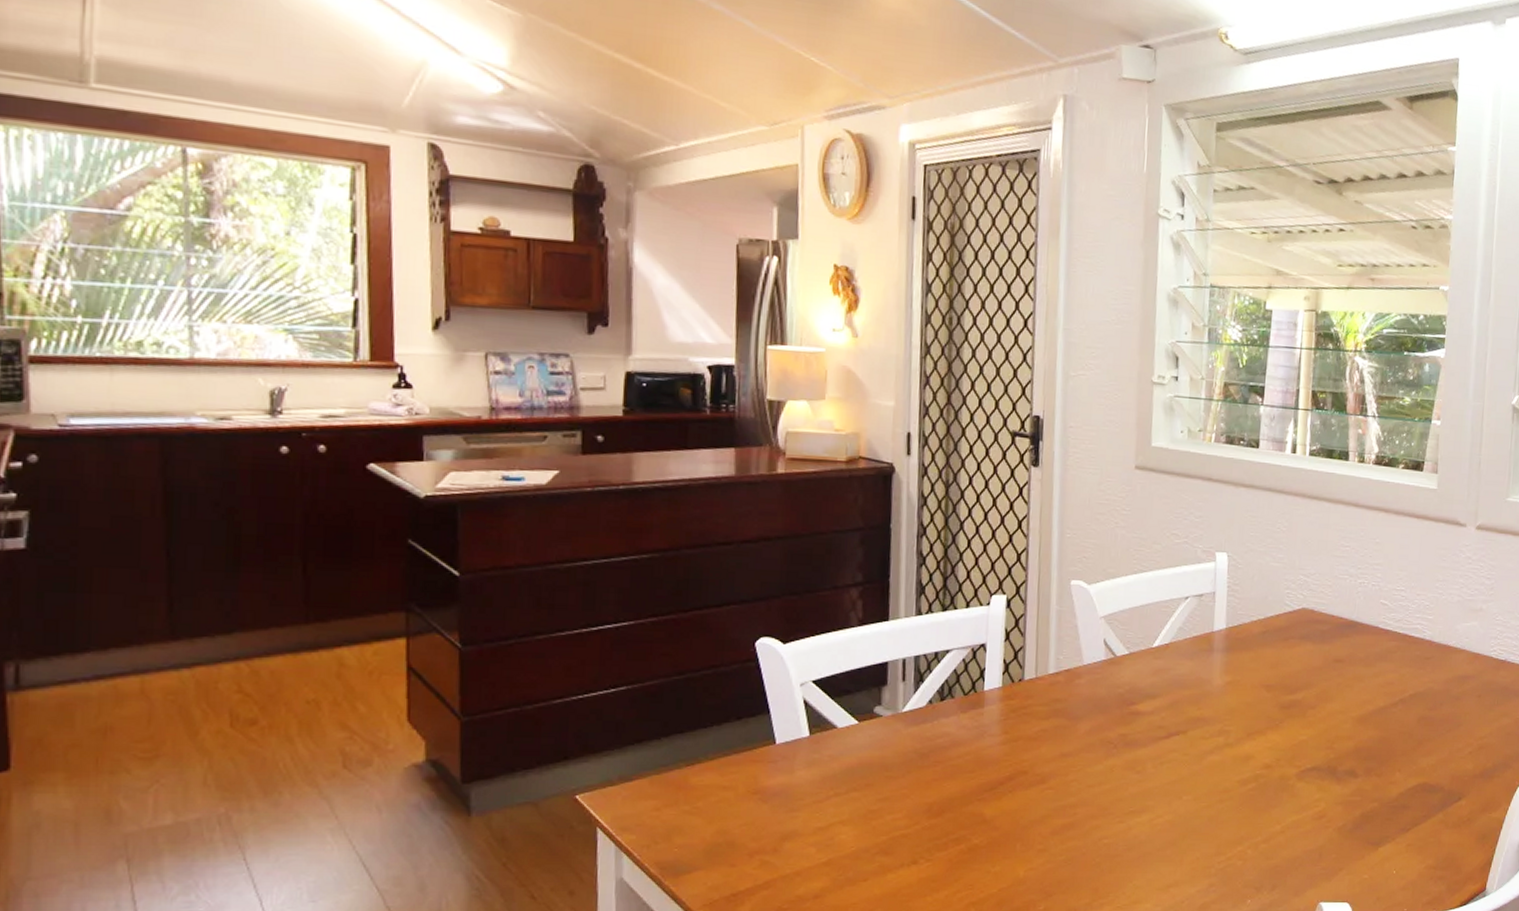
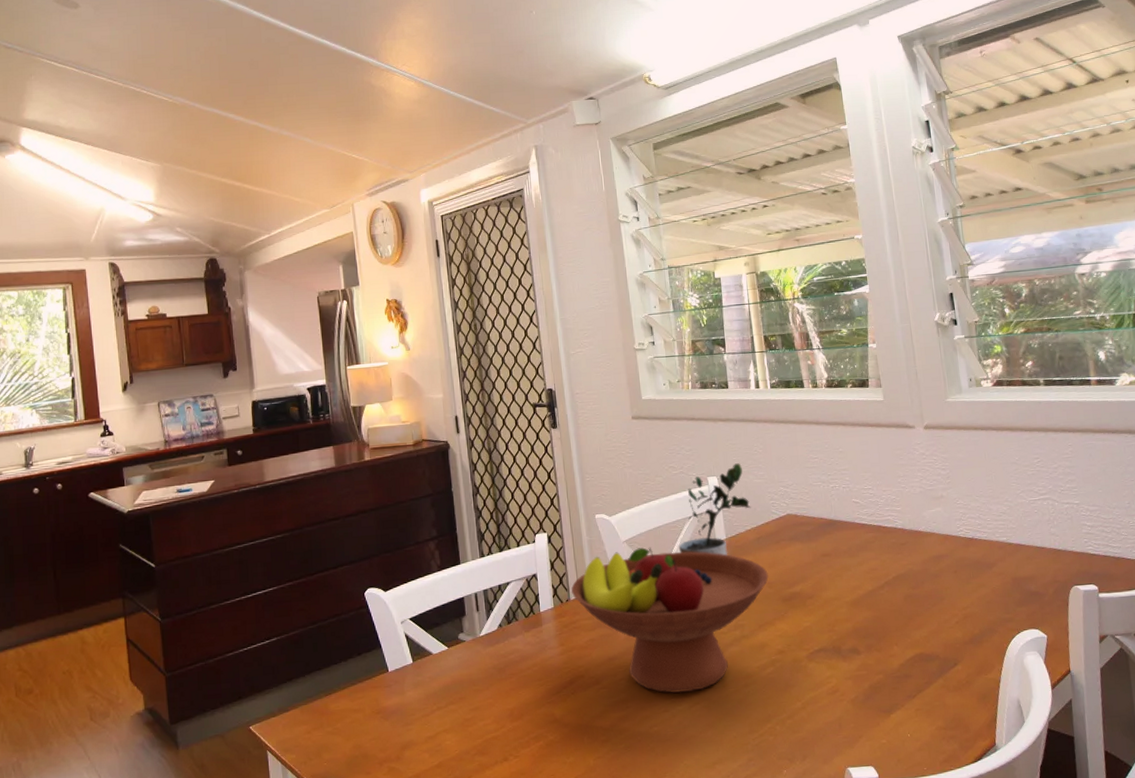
fruit bowl: none [1027,627,1269,803] -> present [571,547,769,693]
potted plant: none [1167,540,1262,648] -> present [678,463,751,556]

